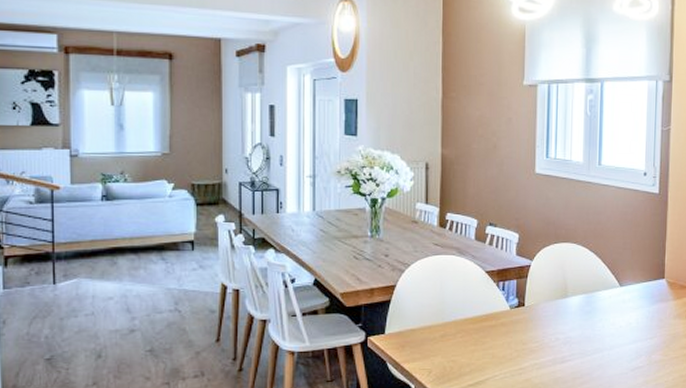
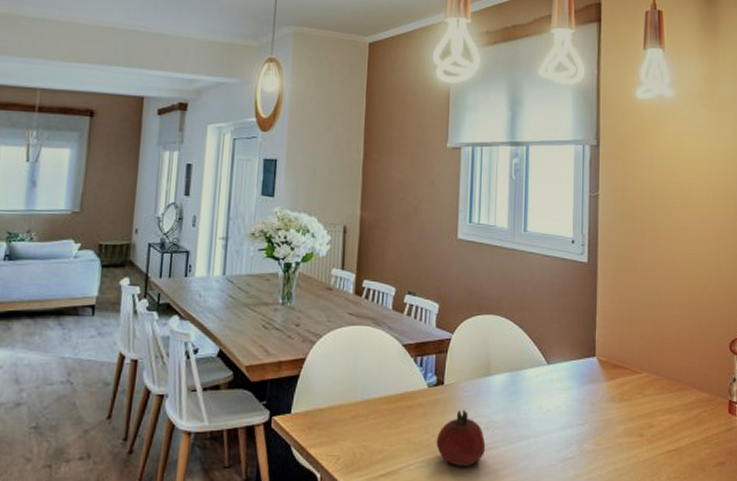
fruit: none [518,327,564,376] -> present [436,409,486,466]

